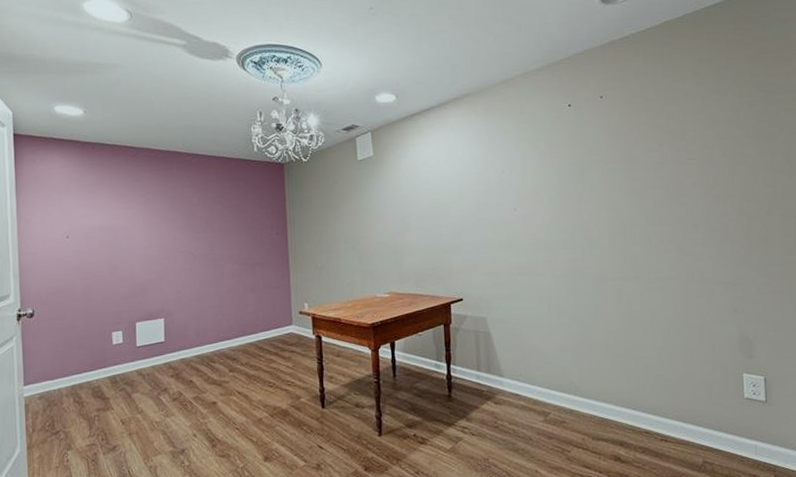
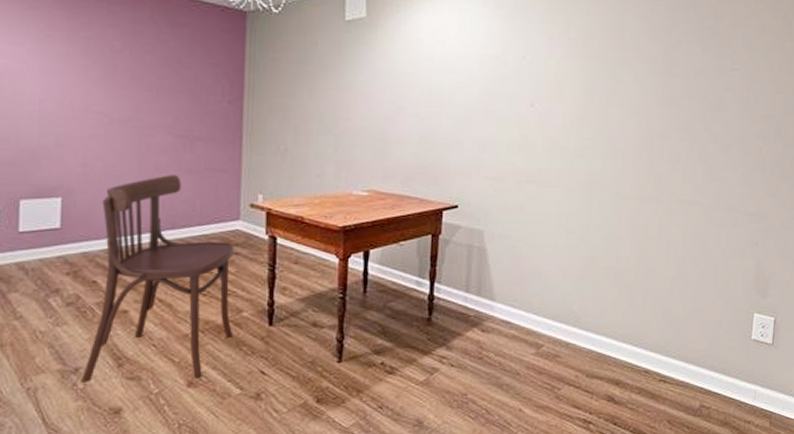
dining chair: none [186,294,296,461] -> present [80,175,235,382]

